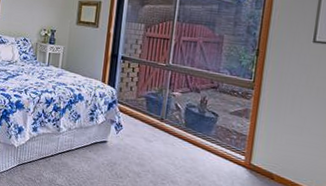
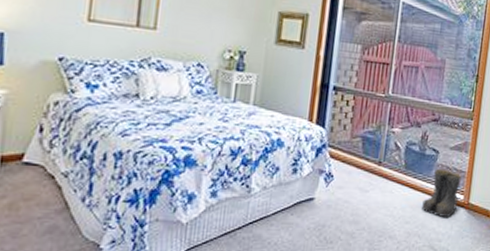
boots: none [202,130,243,174] -> present [422,169,462,218]

